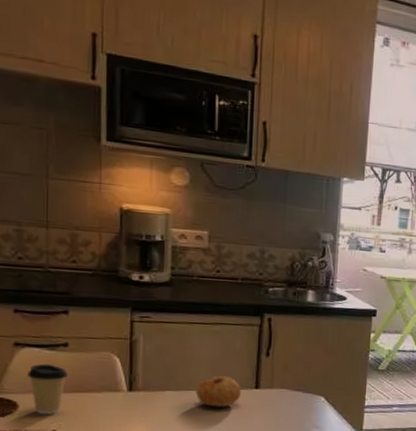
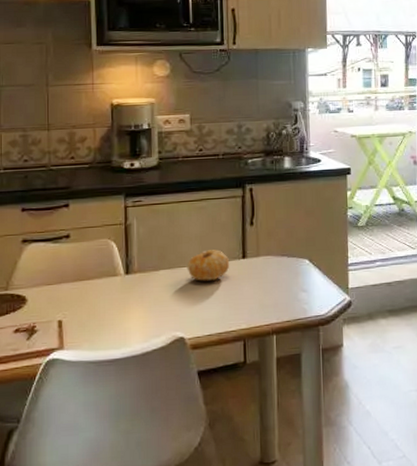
coffee cup: present [27,363,68,415] -> none [35,256,70,306]

